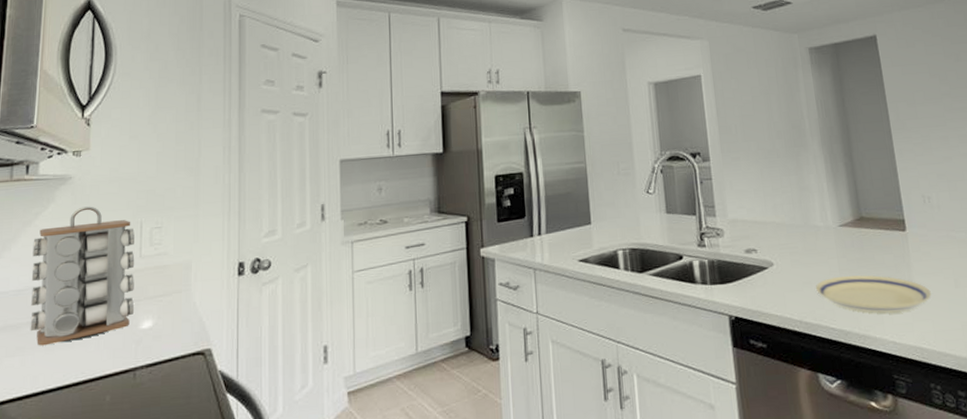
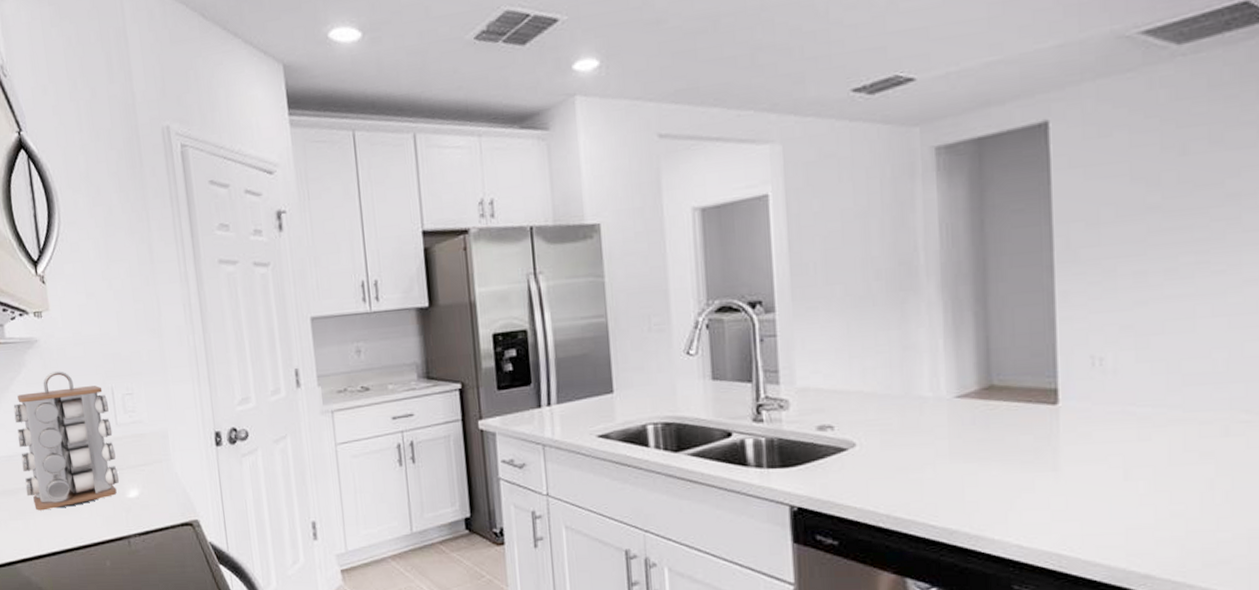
plate: present [815,275,931,314] -> none [912,461,1085,510]

